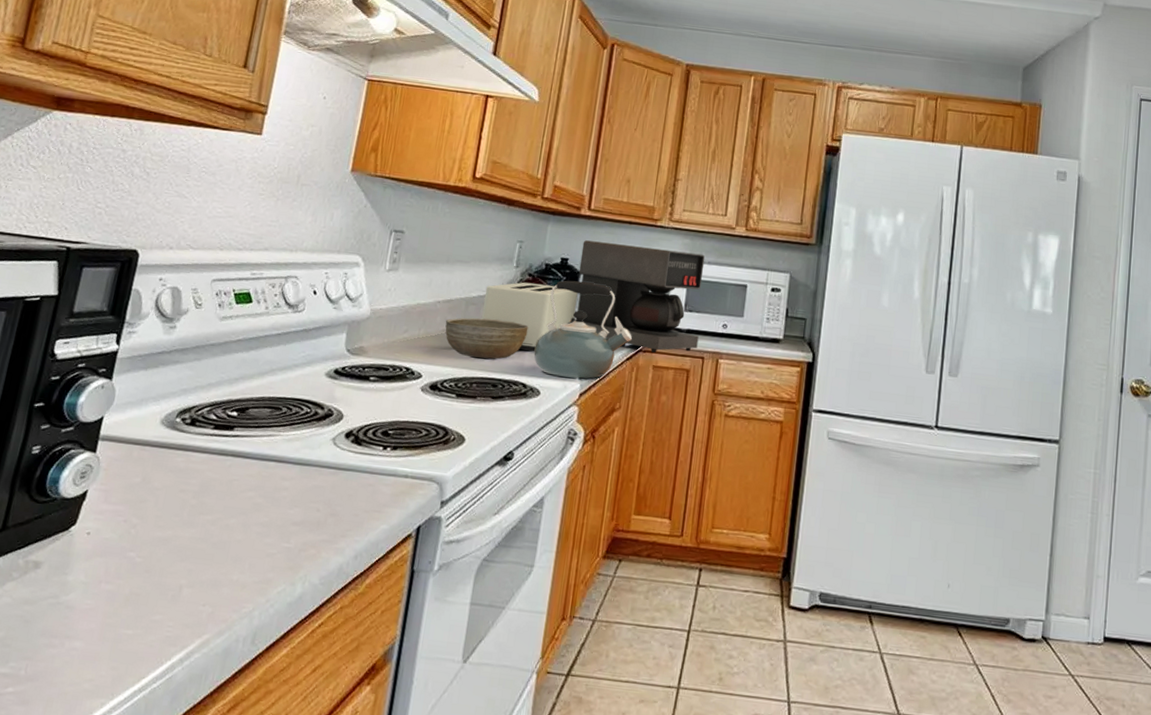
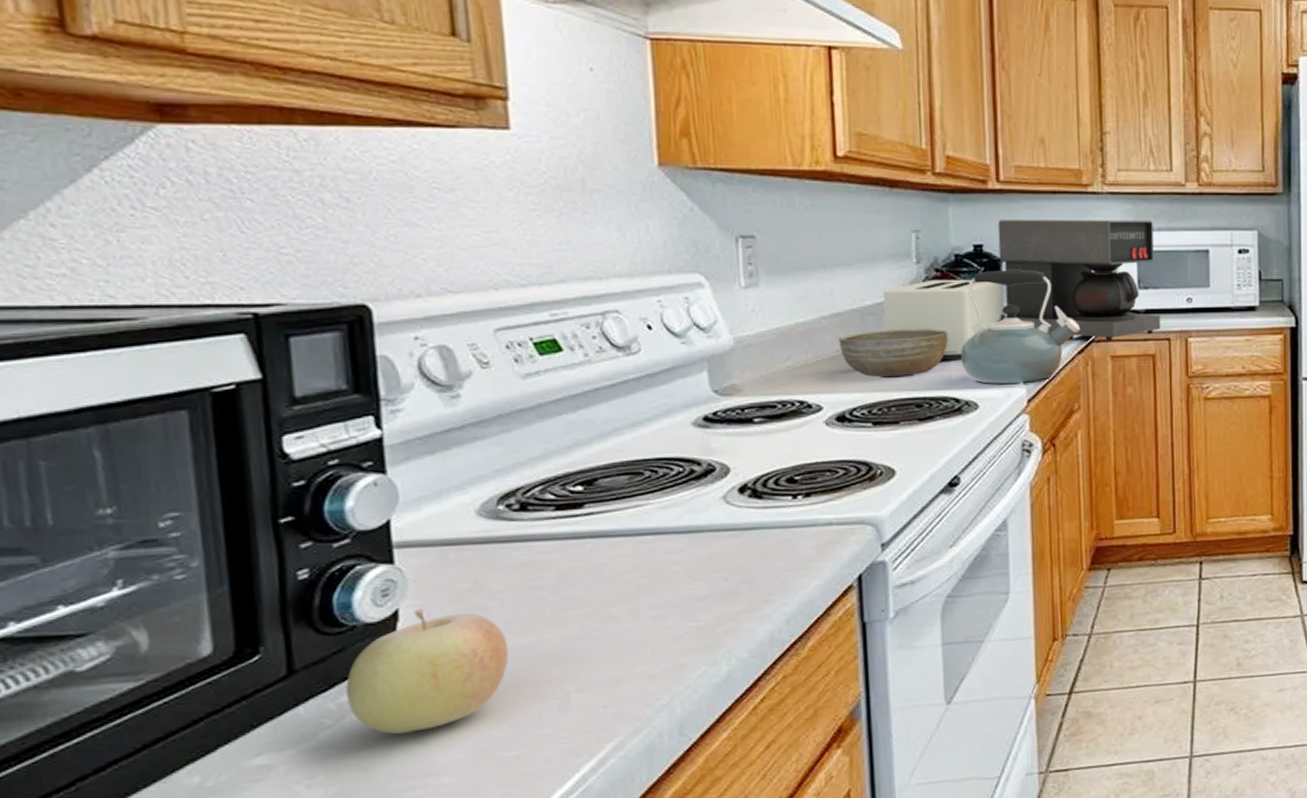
fruit: none [32,492,152,597] -> present [346,608,509,734]

